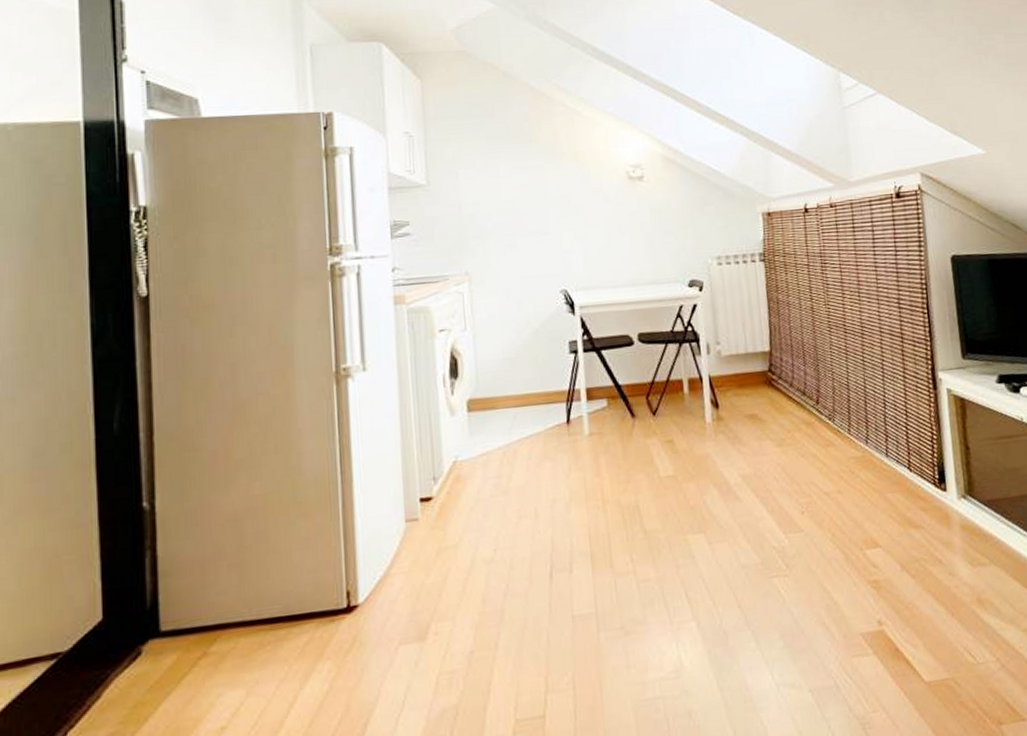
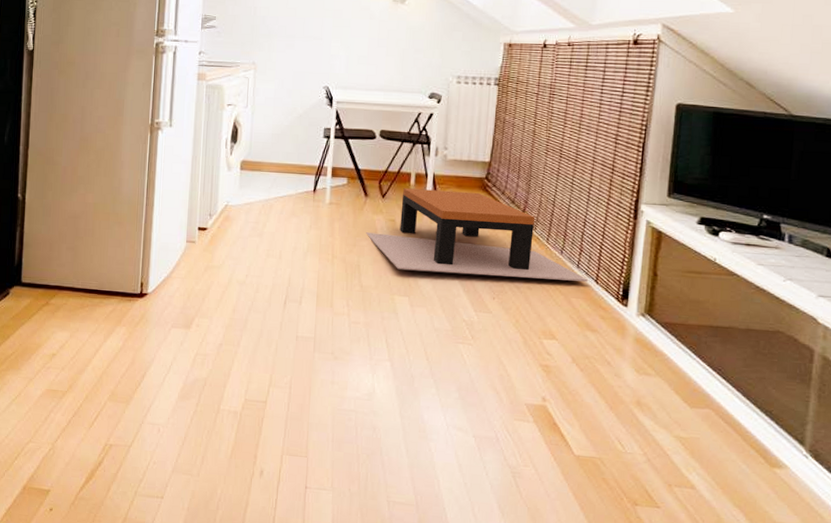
coffee table: none [640,389,901,502] -> present [366,188,589,282]

